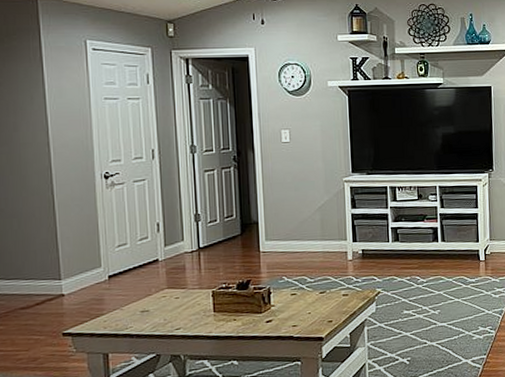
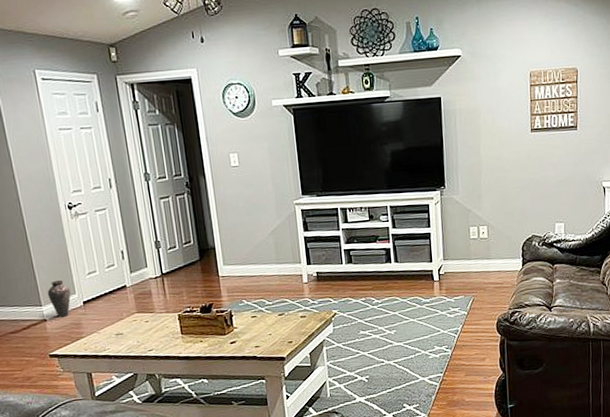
vase: none [69,252,96,292] -> present [47,280,71,317]

